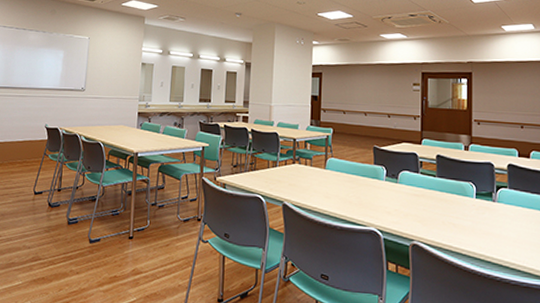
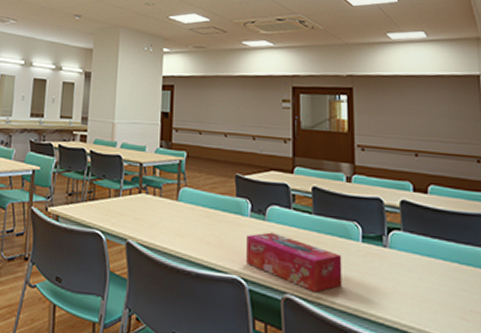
tissue box: none [382,192,459,239] -> present [246,232,342,292]

